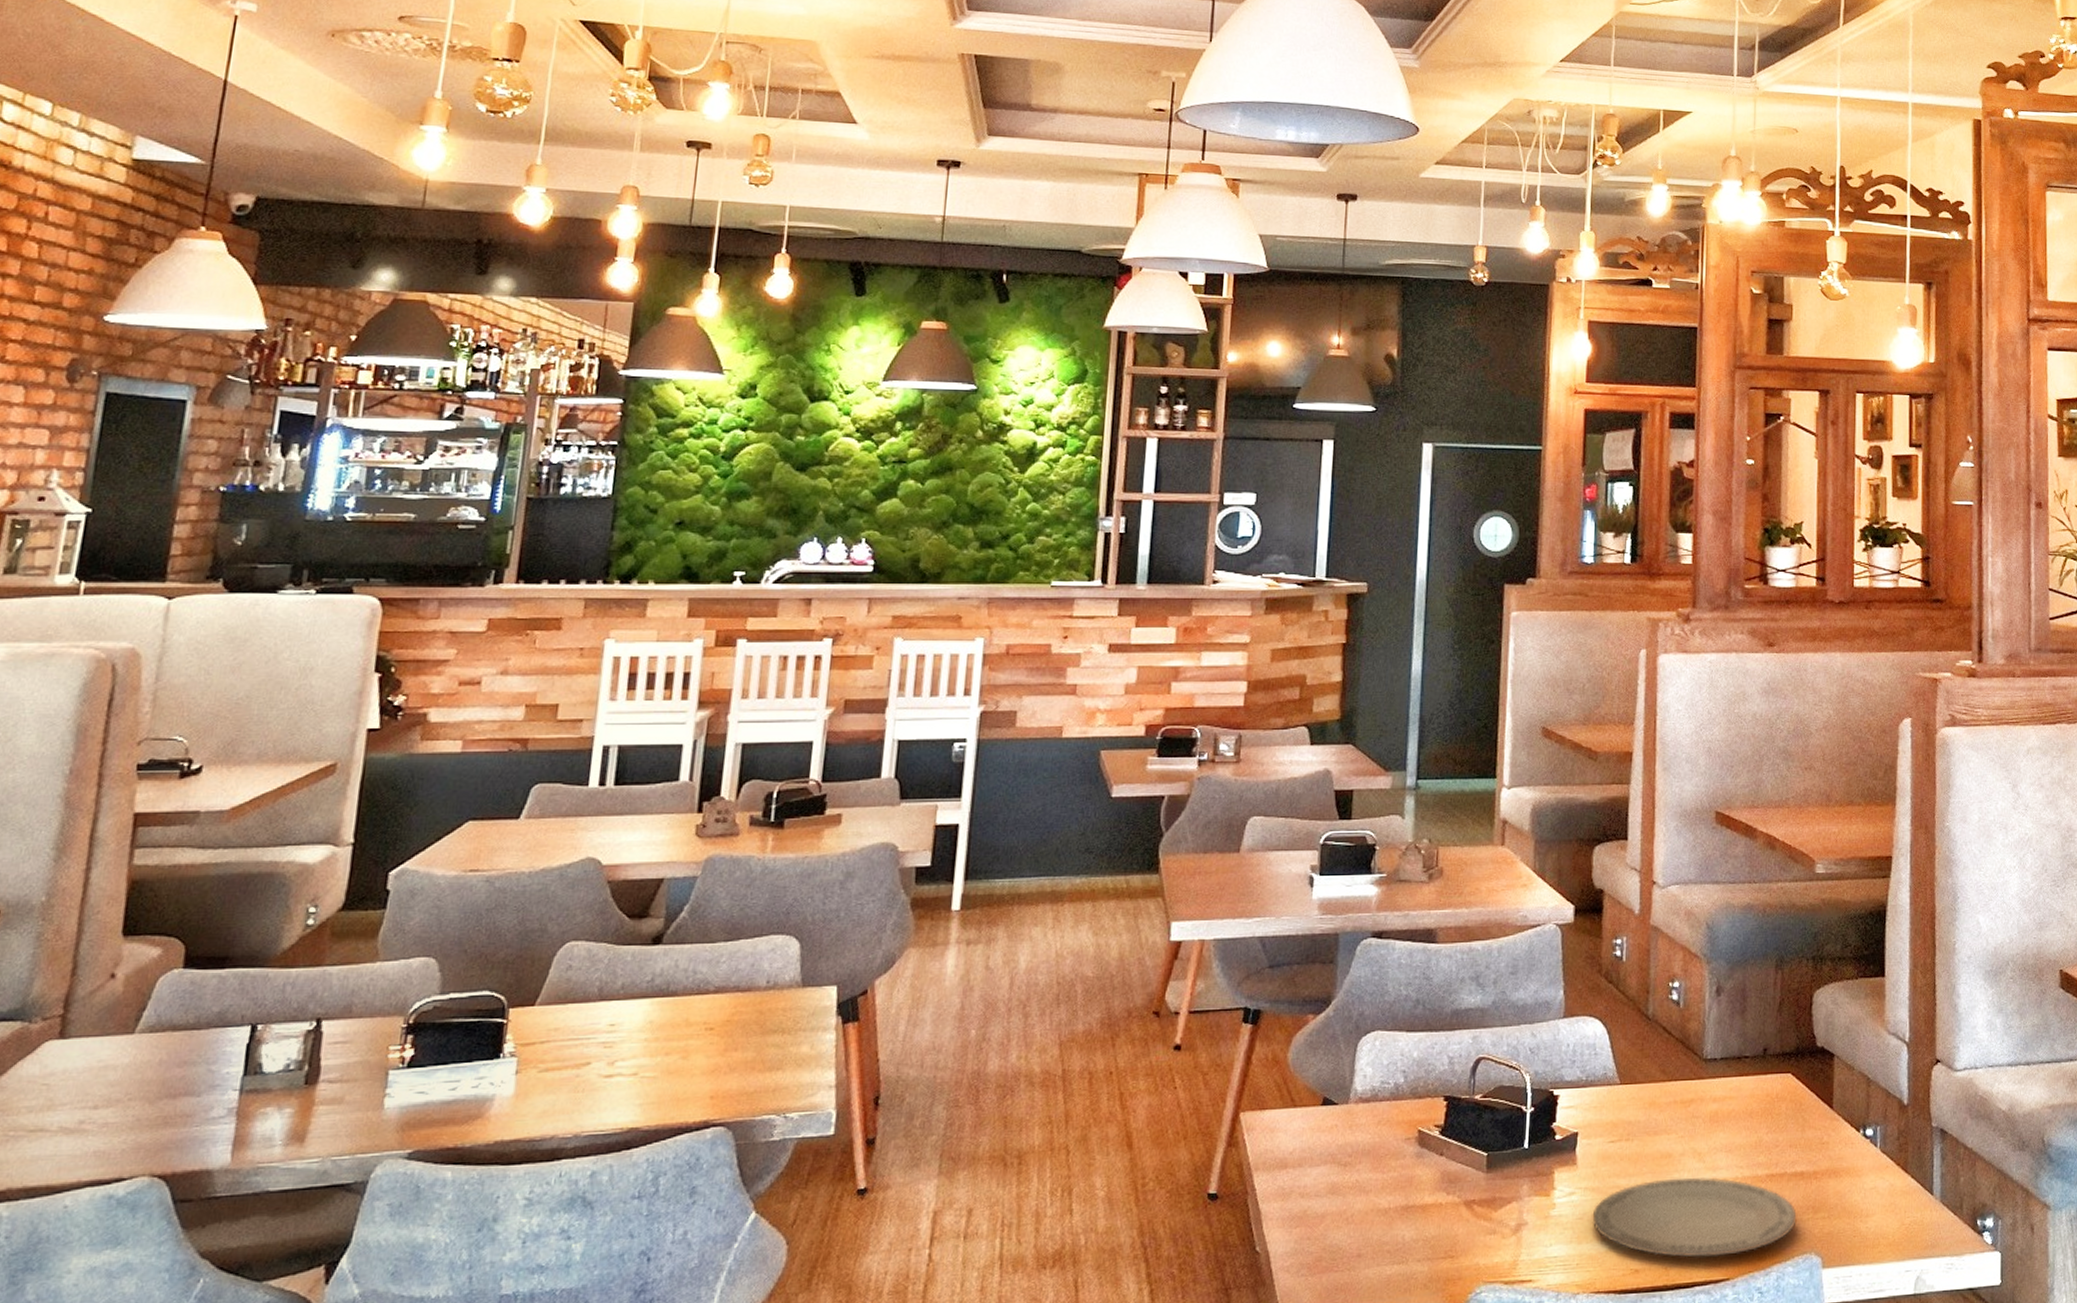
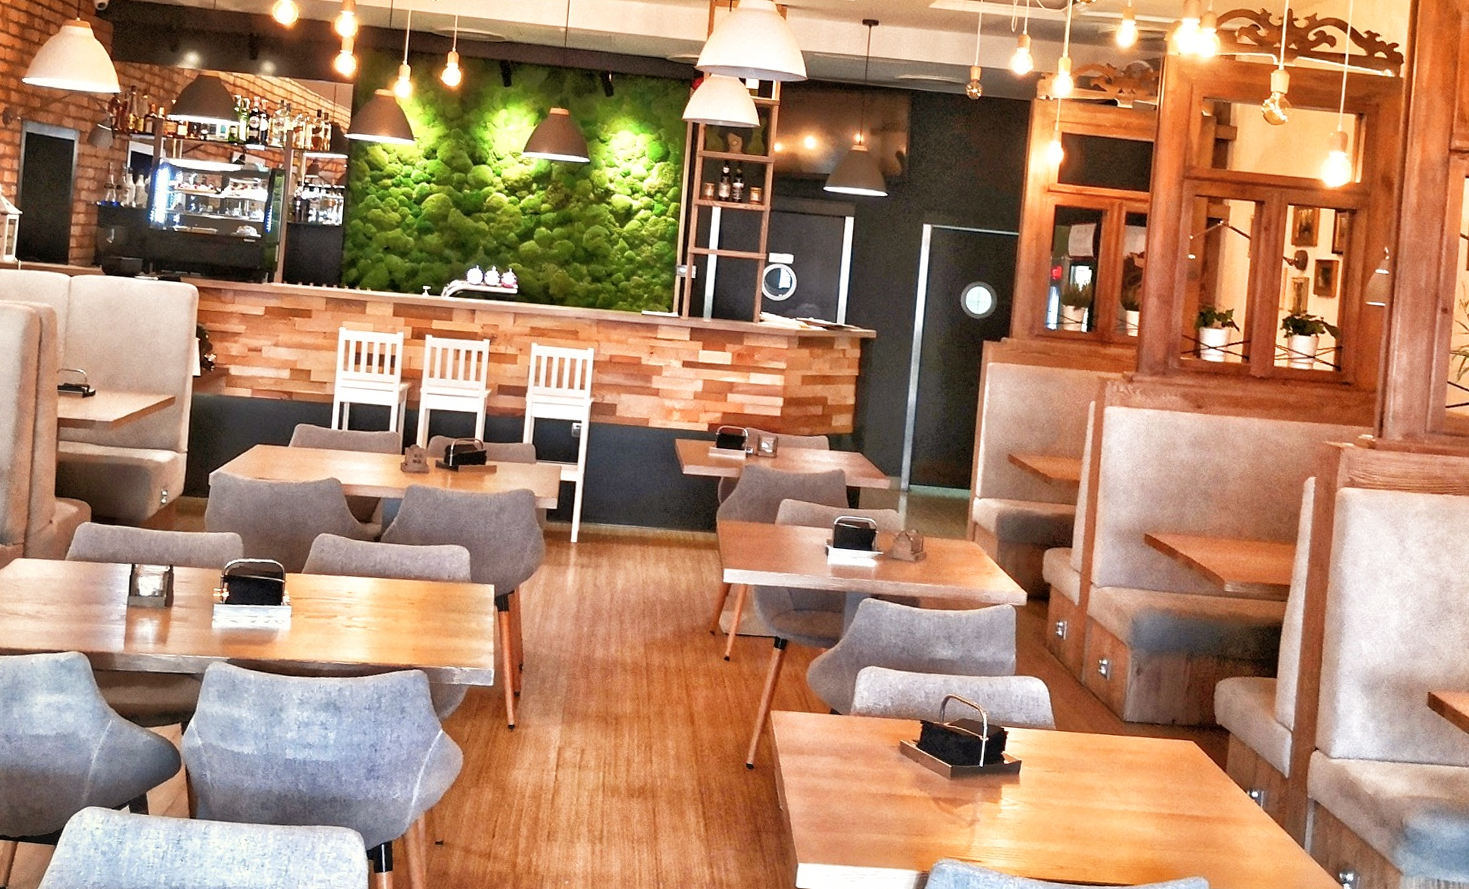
plate: present [1592,1177,1797,1258] -> none [1029,804,1191,868]

